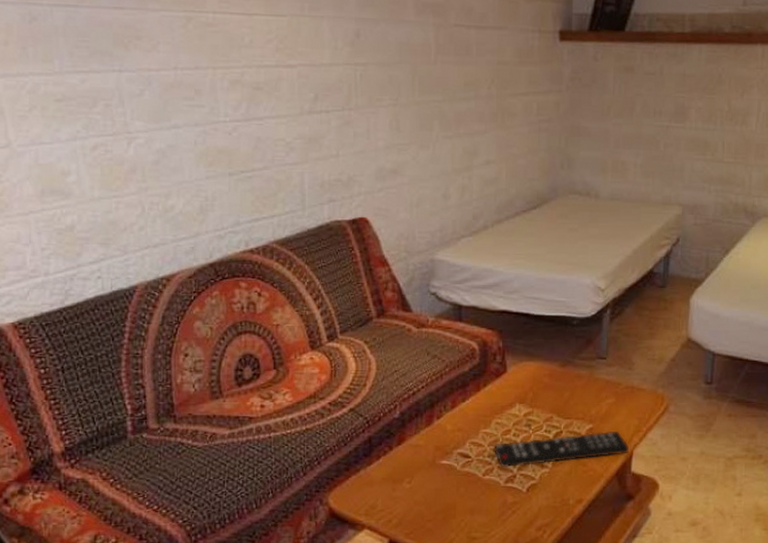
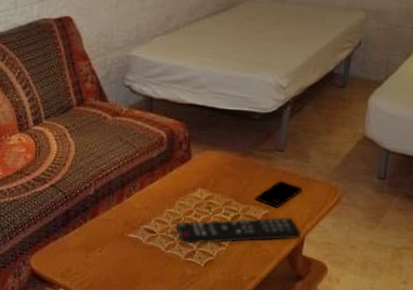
smartphone: none [578,391,628,421] -> present [255,180,303,208]

